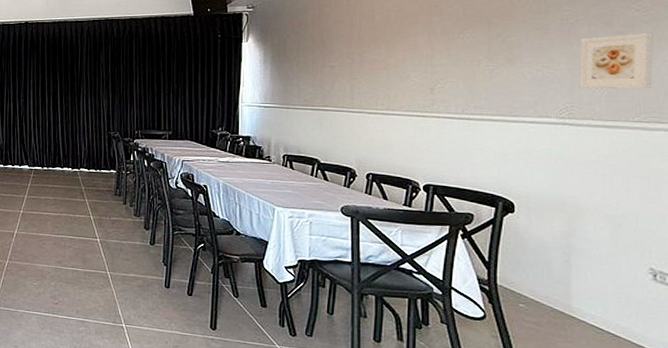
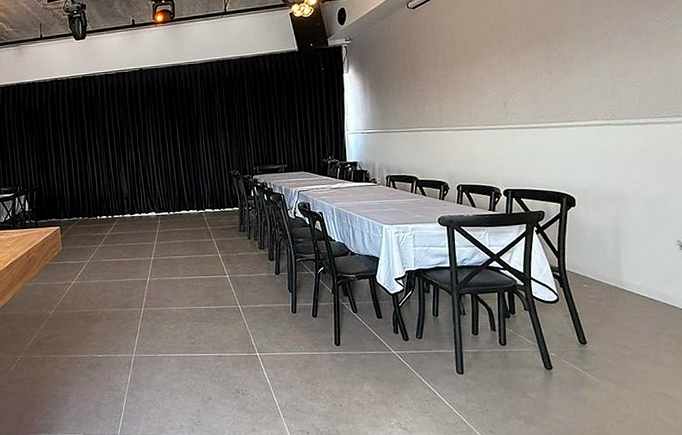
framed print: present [579,32,653,90] -> none [617,39,672,93]

